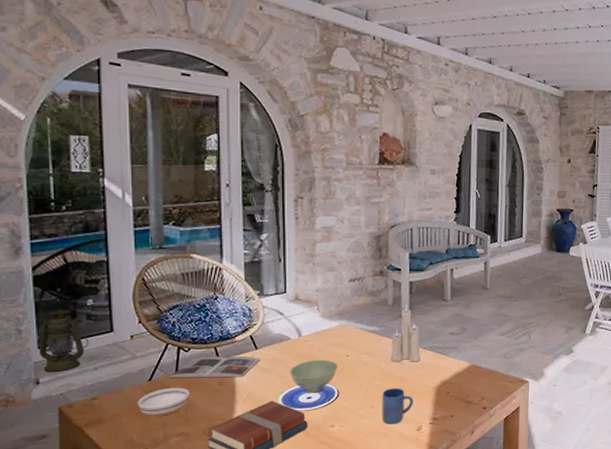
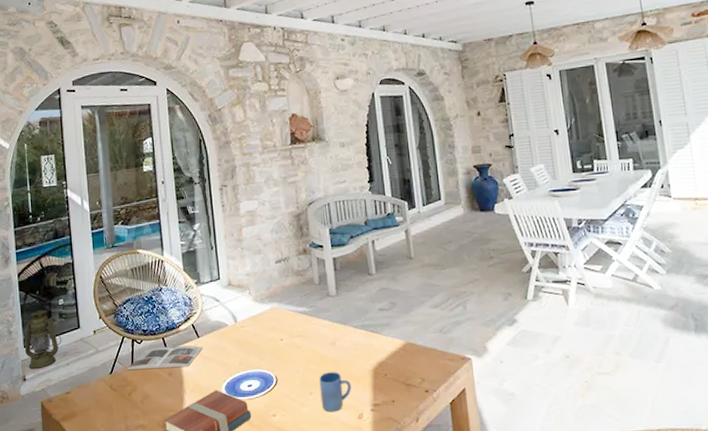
bowl: present [137,387,190,416] -> none [102,379,145,409]
bowl: present [290,359,338,393] -> none [230,344,274,380]
candle: present [390,304,421,362] -> none [322,281,353,343]

